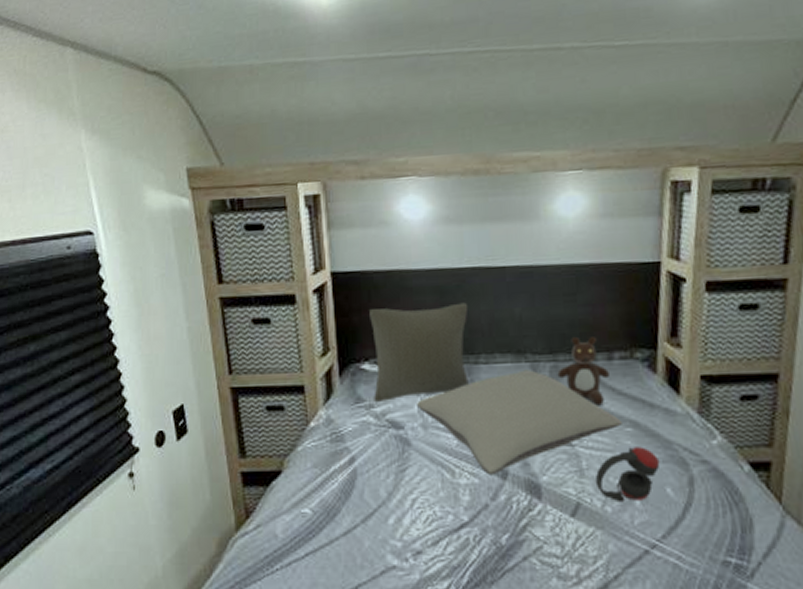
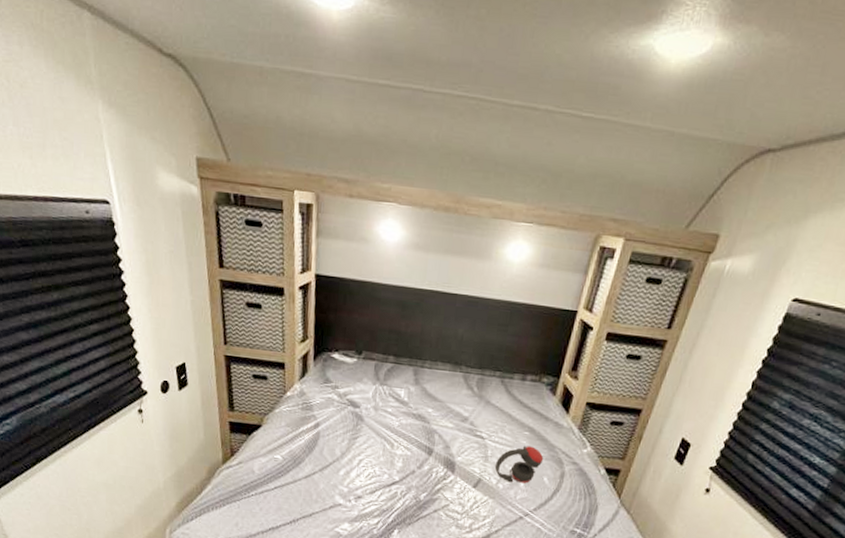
pillow: present [370,302,469,403] -> none [339,311,423,386]
pillow: present [417,370,622,476] -> none [372,377,523,451]
stuffed animal: present [557,336,611,406] -> none [482,358,522,413]

